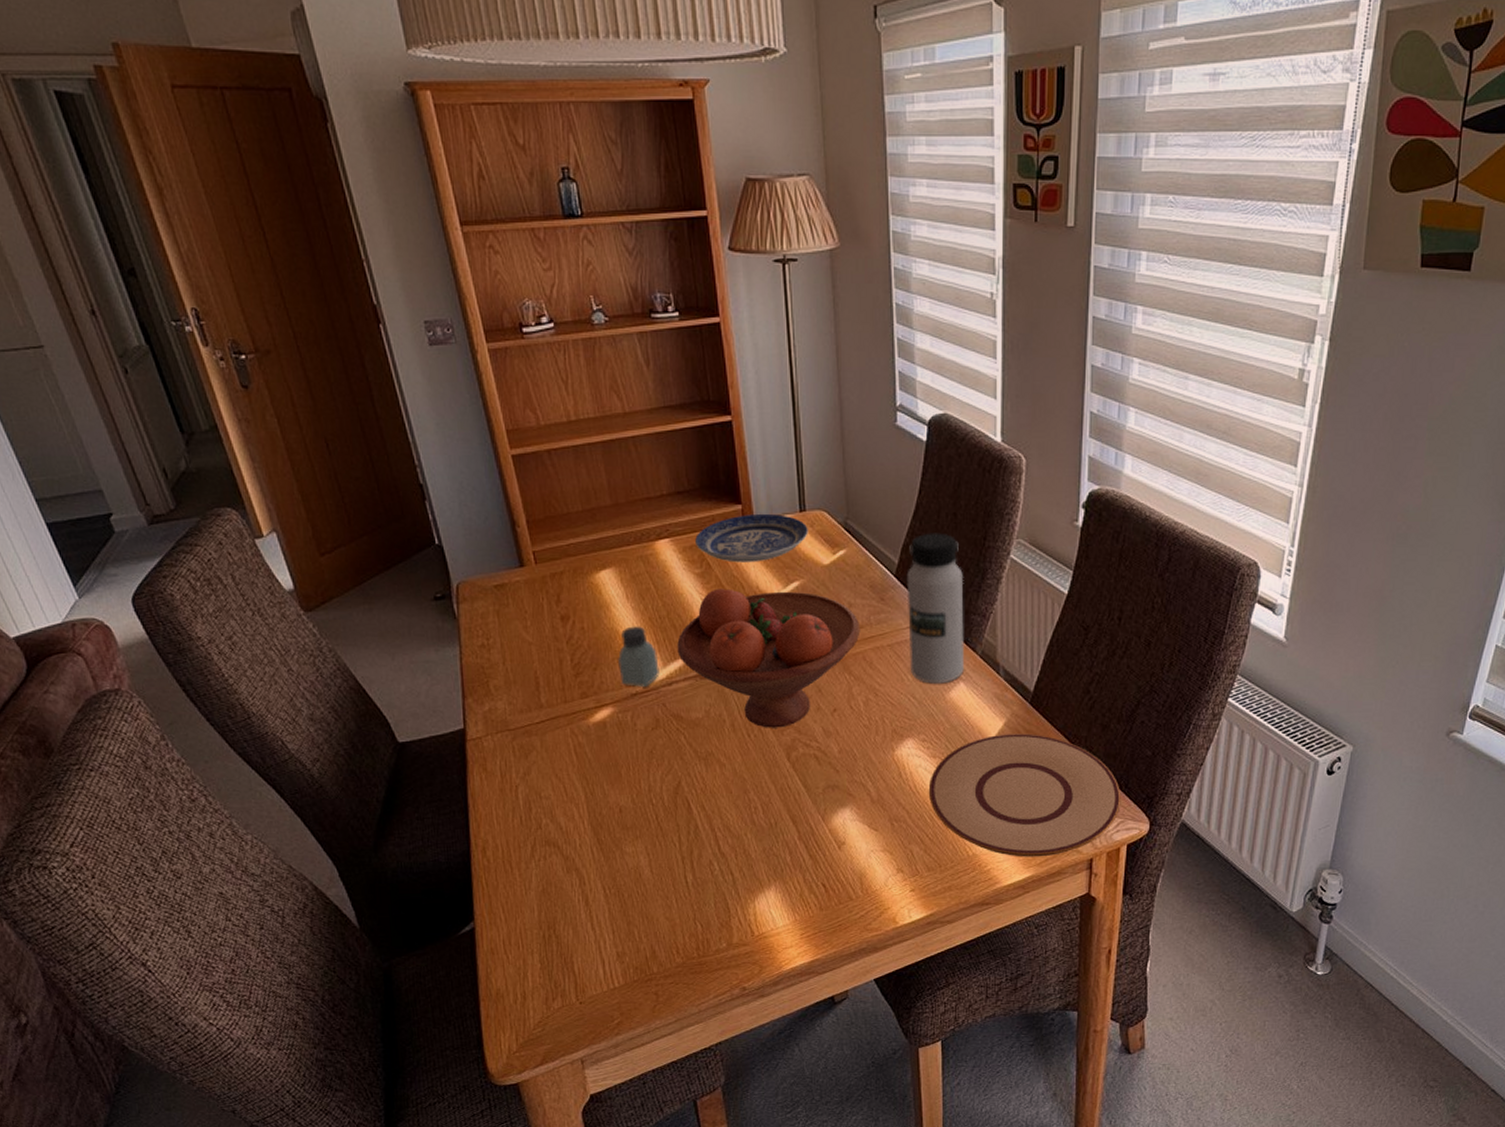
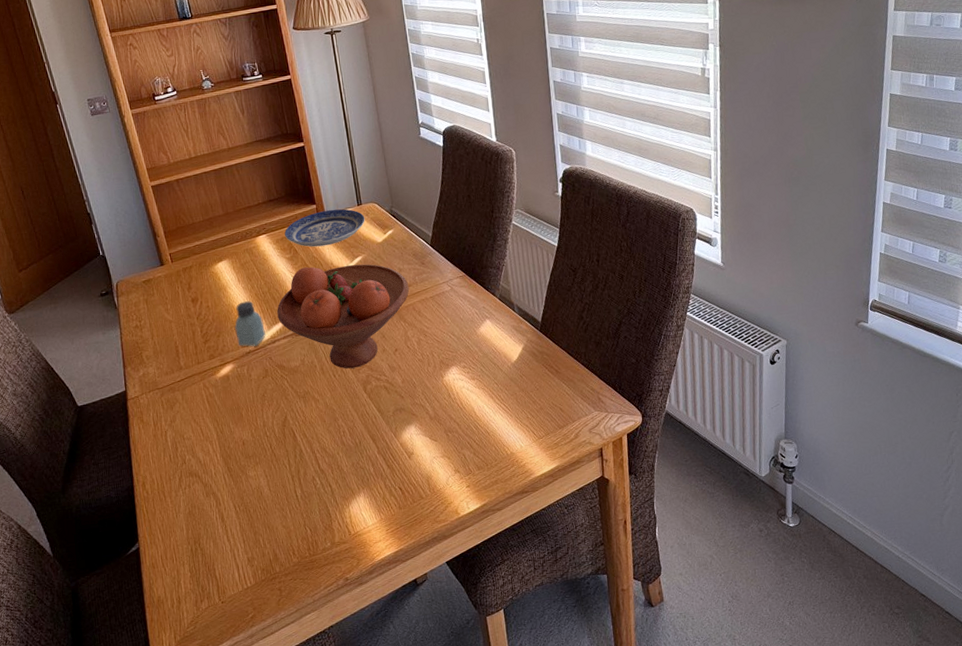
water bottle: present [906,533,964,684] -> none [438,210,488,323]
plate: present [928,733,1121,857] -> none [471,354,618,452]

